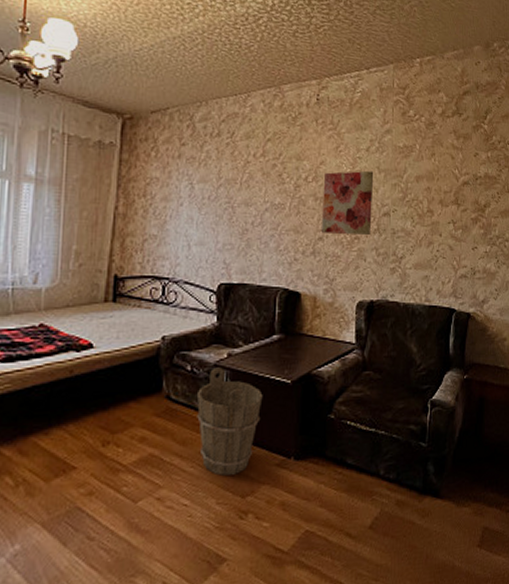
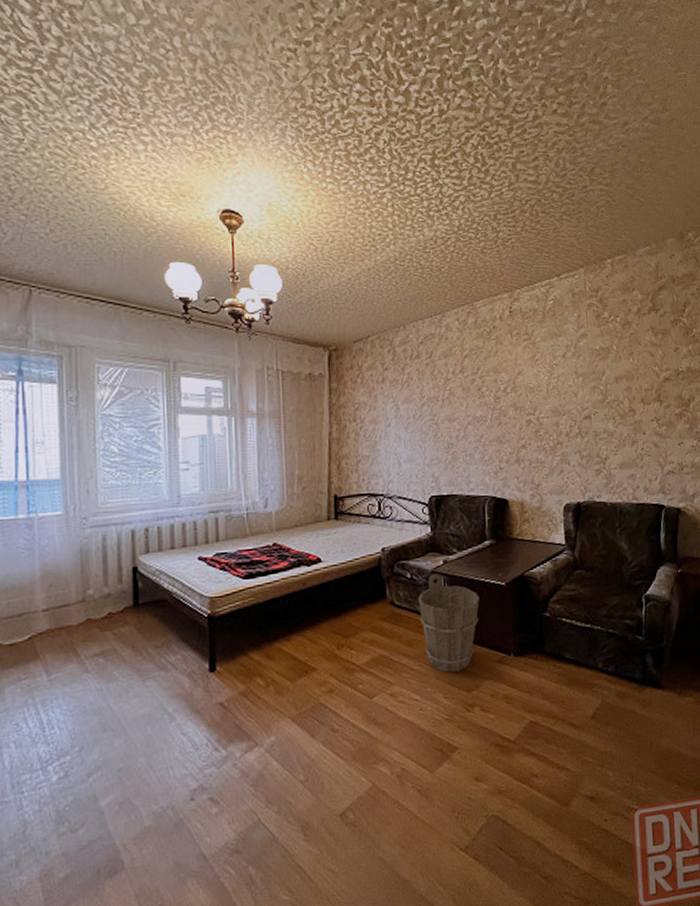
wall art: present [320,170,374,235] -> none [522,376,573,441]

